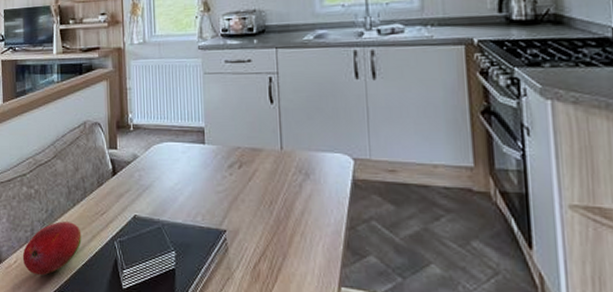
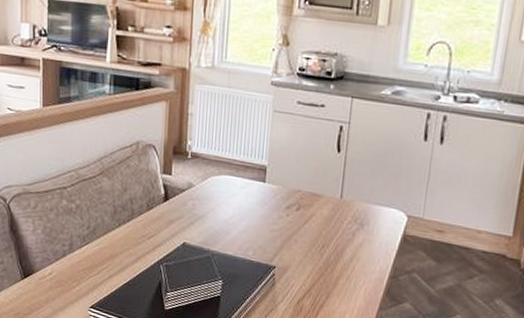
fruit: present [22,221,82,276] -> none [58,239,125,290]

